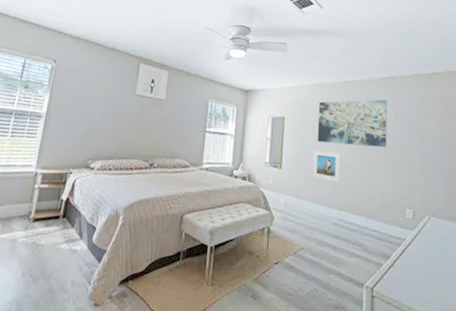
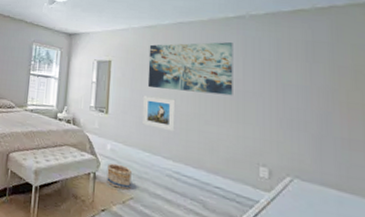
basket: none [280,216,302,241] -> present [106,163,132,190]

